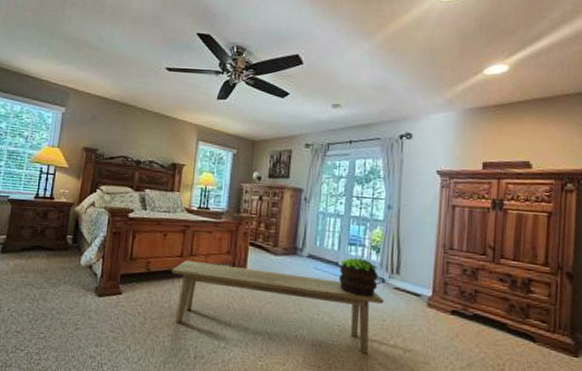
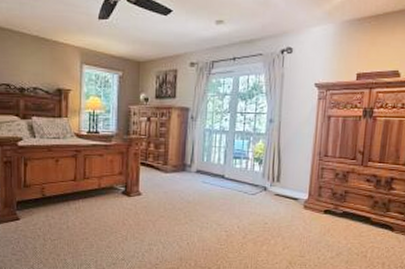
bench: present [171,259,384,354] -> none [66,183,266,254]
potted plant: present [339,258,379,298] -> none [225,170,261,205]

